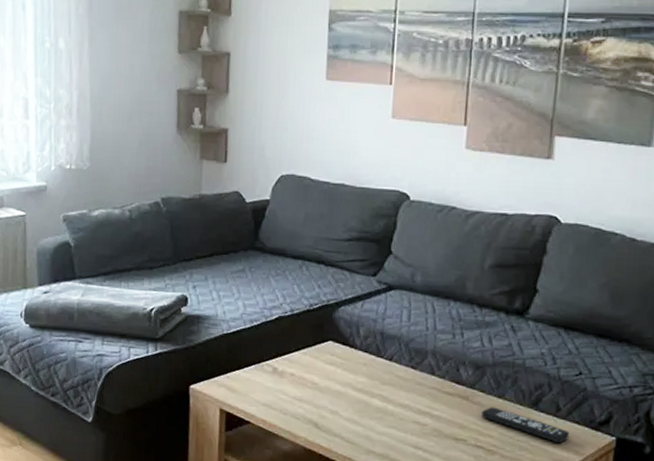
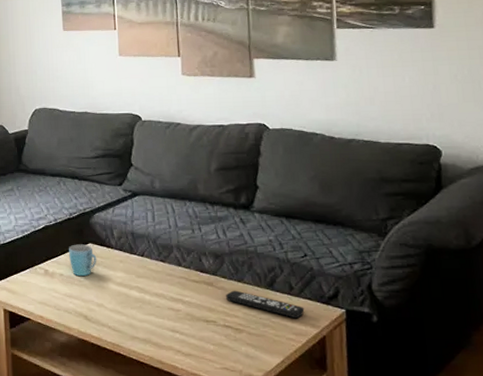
mug: none [304,340,337,378] -> present [69,244,97,276]

